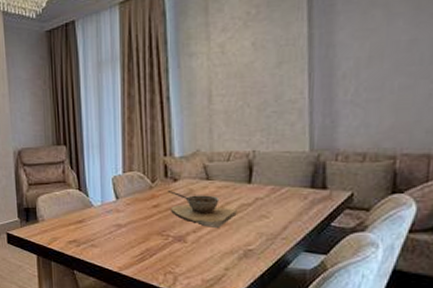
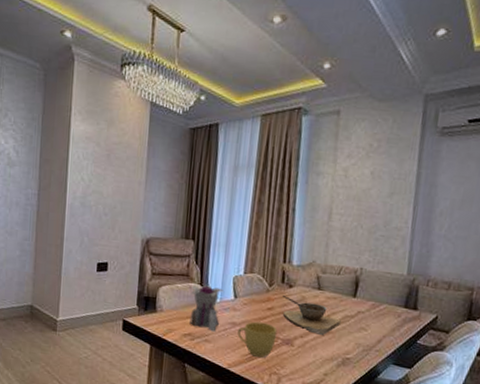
teapot: none [70,190,104,236] -> present [189,285,224,332]
cup: none [124,221,167,257] -> present [237,321,277,358]

